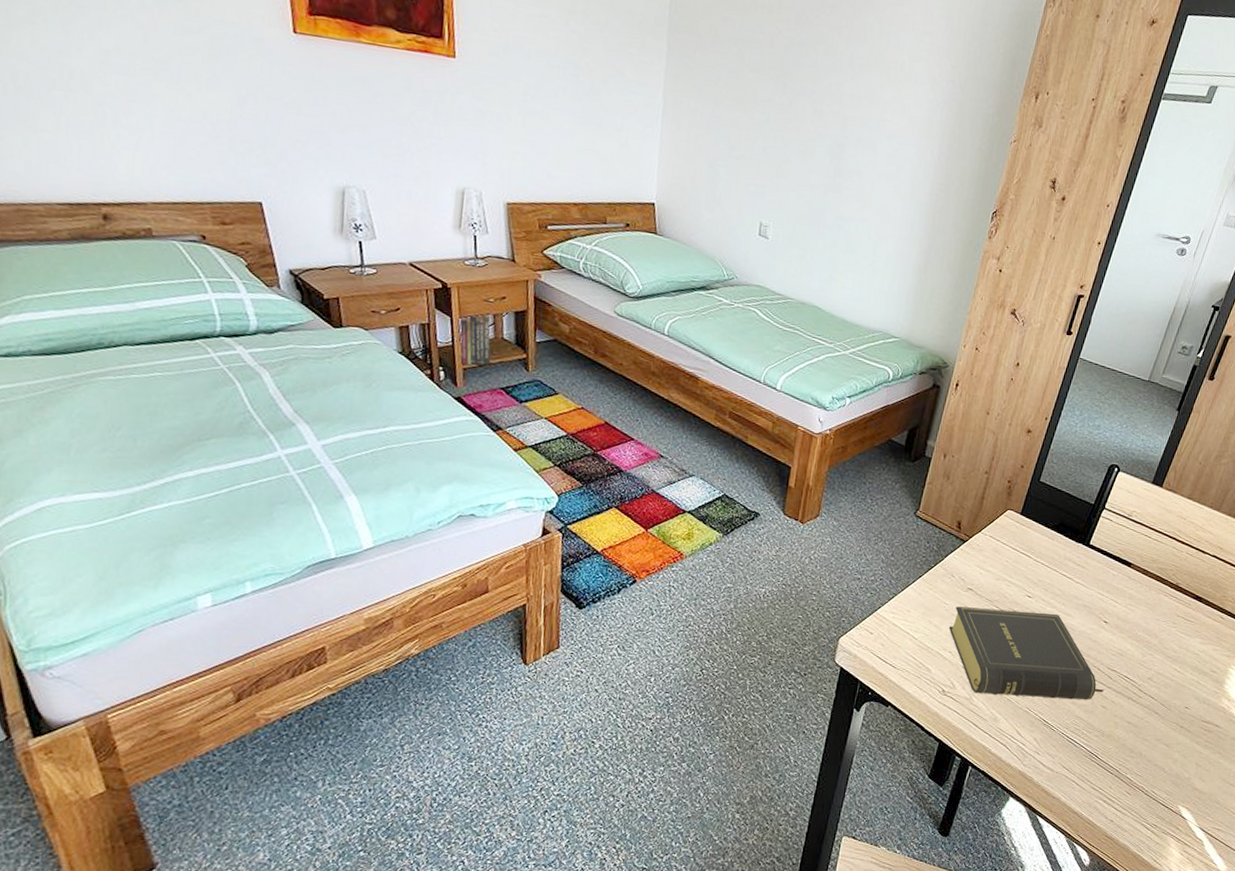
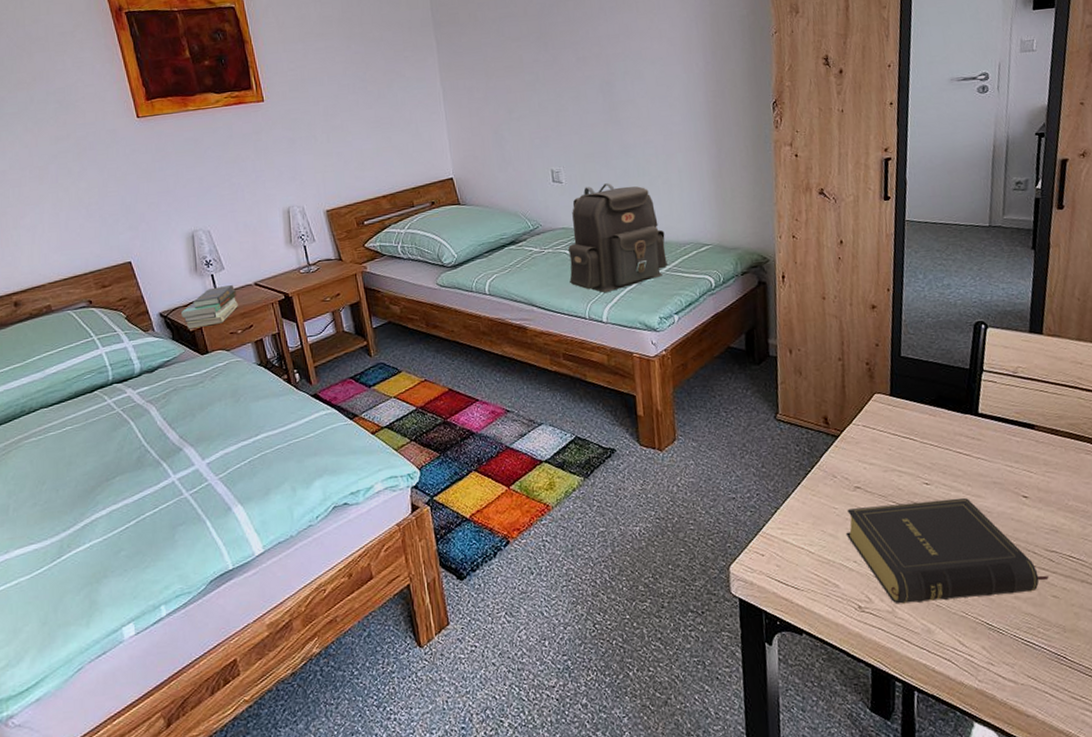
books: none [315,256,387,298] -> present [180,285,238,330]
books: present [459,312,491,366] -> none [304,310,337,364]
backpack: none [753,249,858,362] -> present [568,182,668,293]

